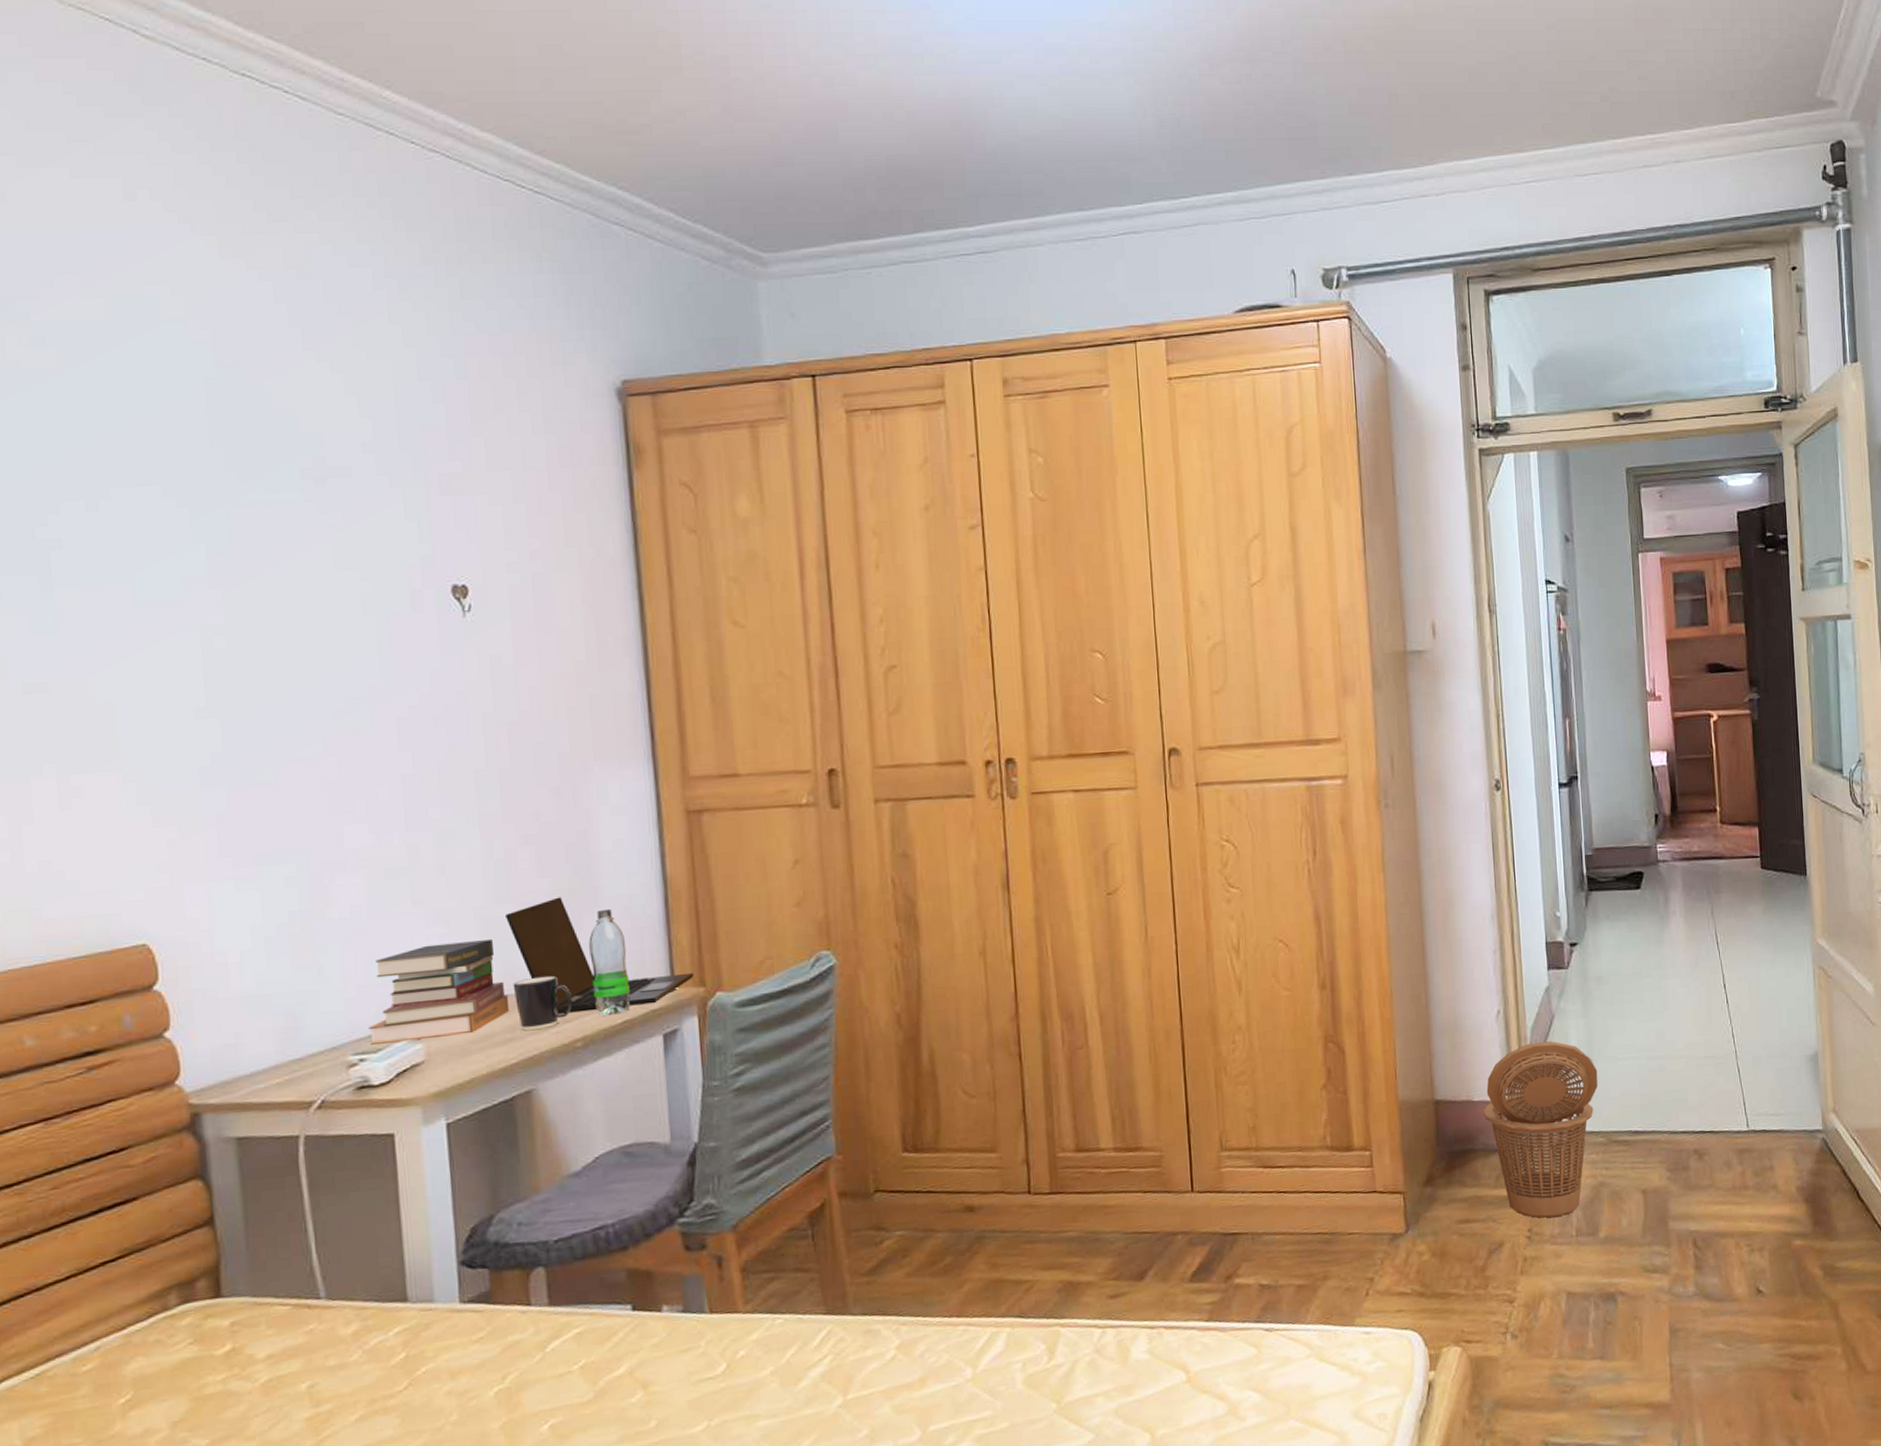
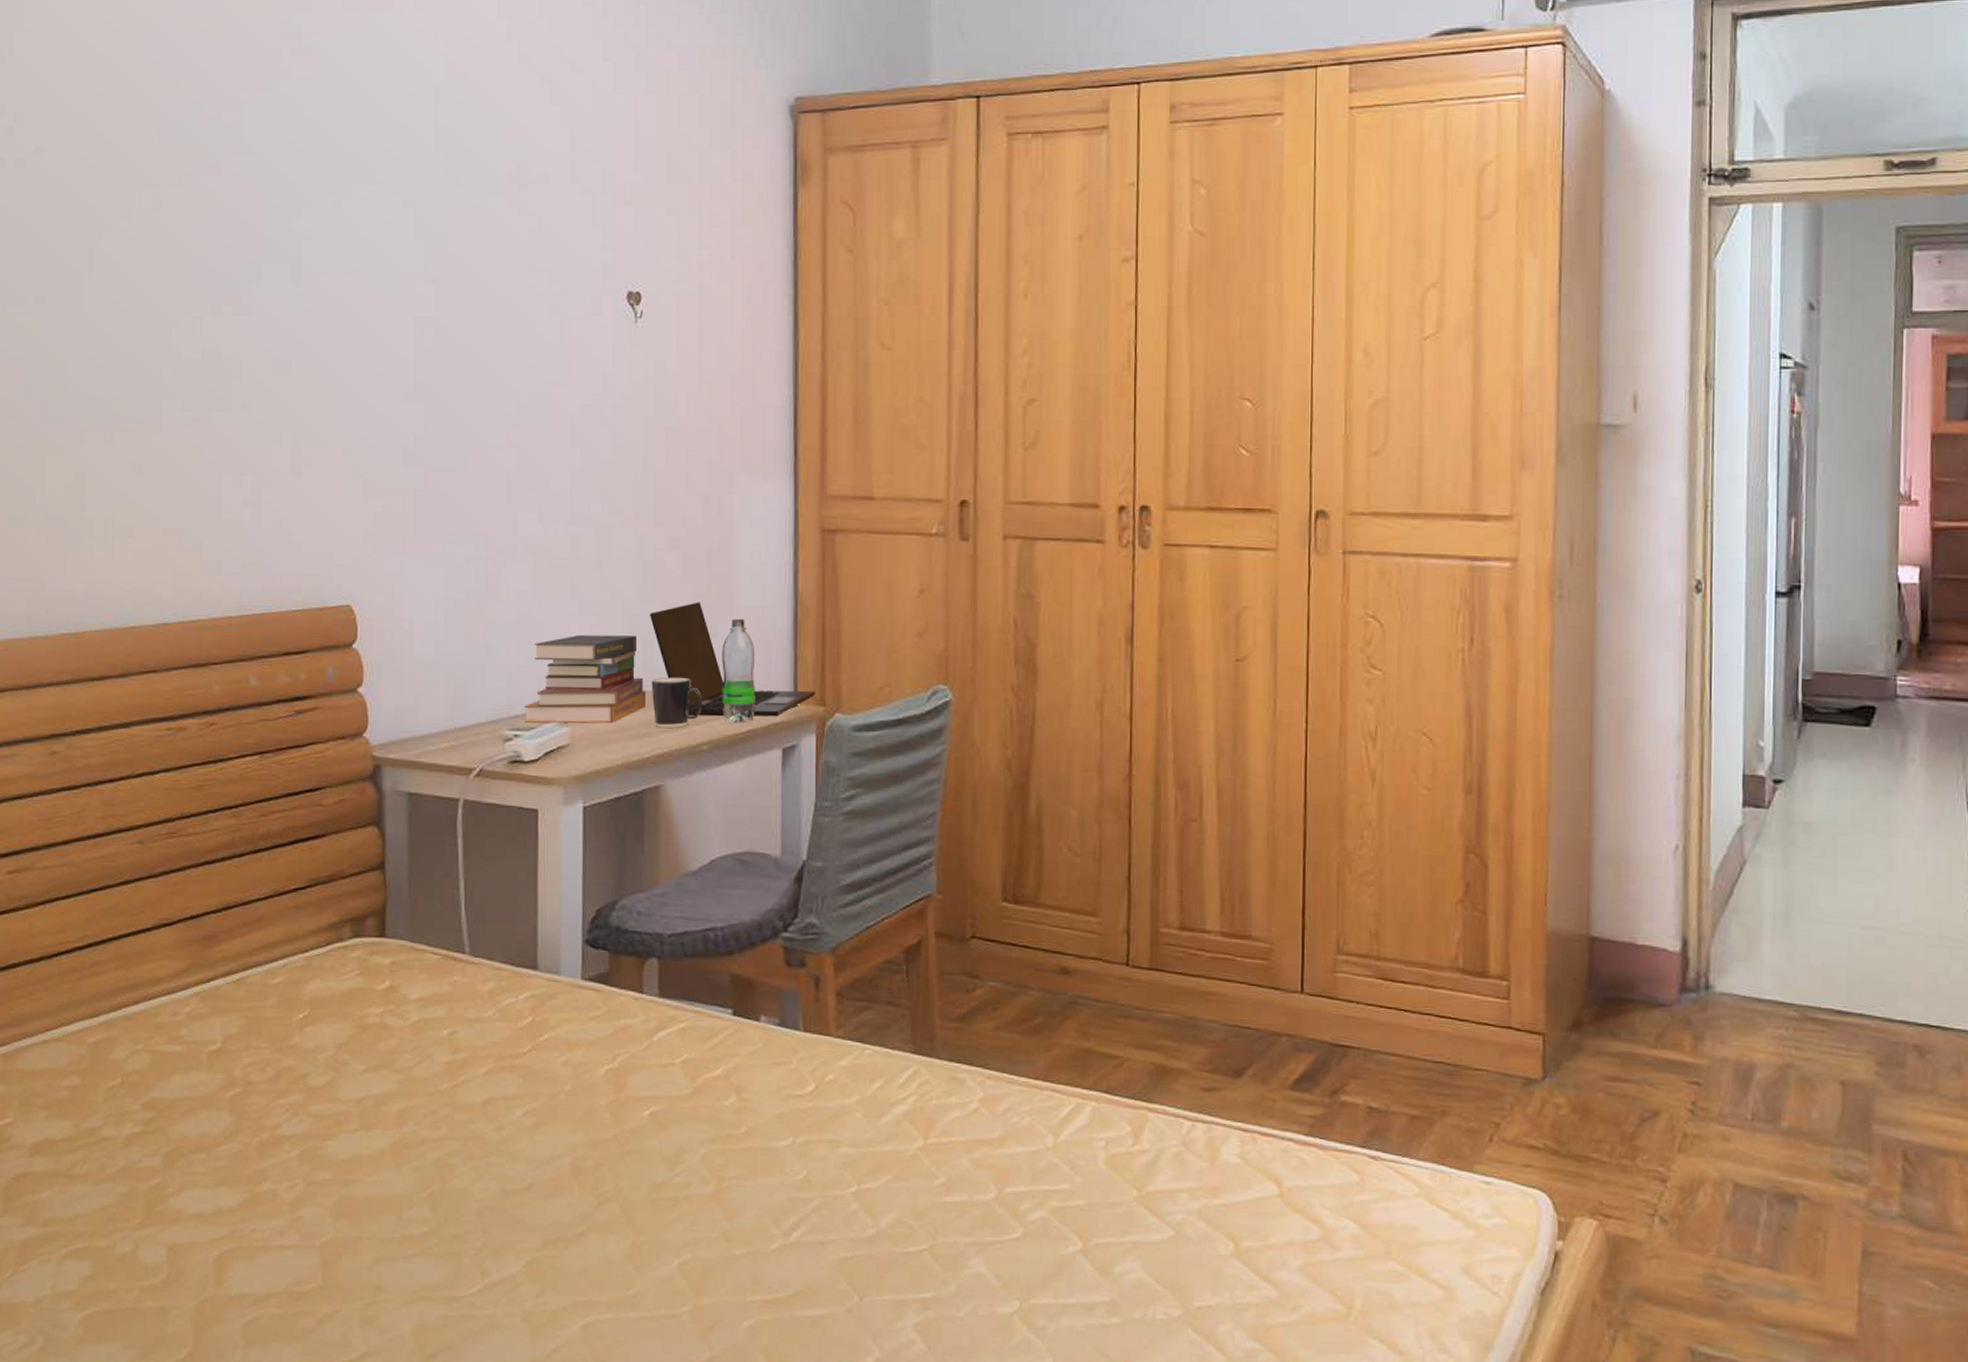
laundry basket: present [1483,1041,1598,1218] -> none [1647,888,1796,1095]

